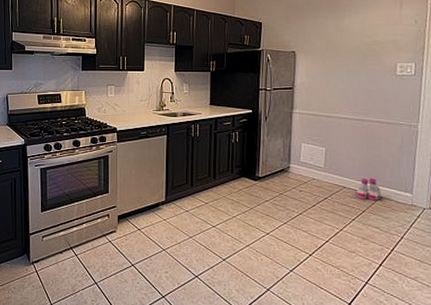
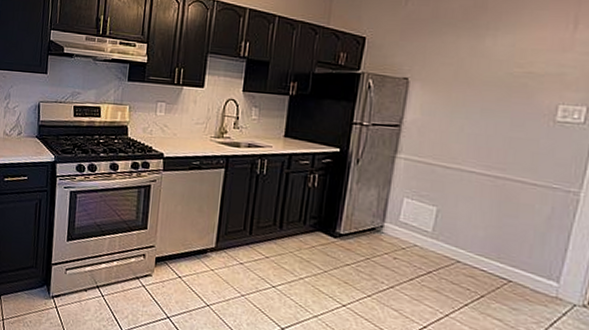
boots: present [356,178,381,200] -> none [474,253,511,285]

